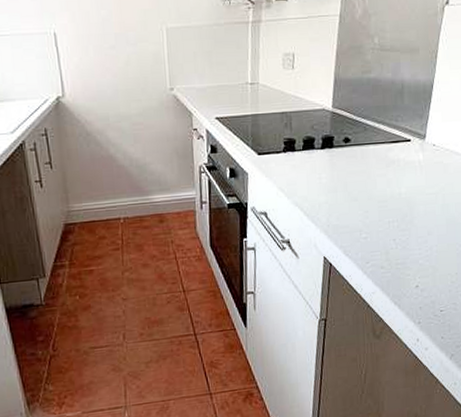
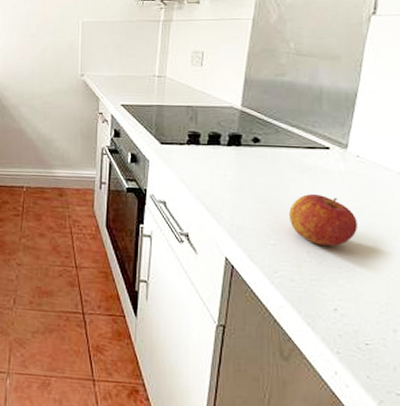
apple: none [377,185,435,232] -> present [288,193,358,246]

